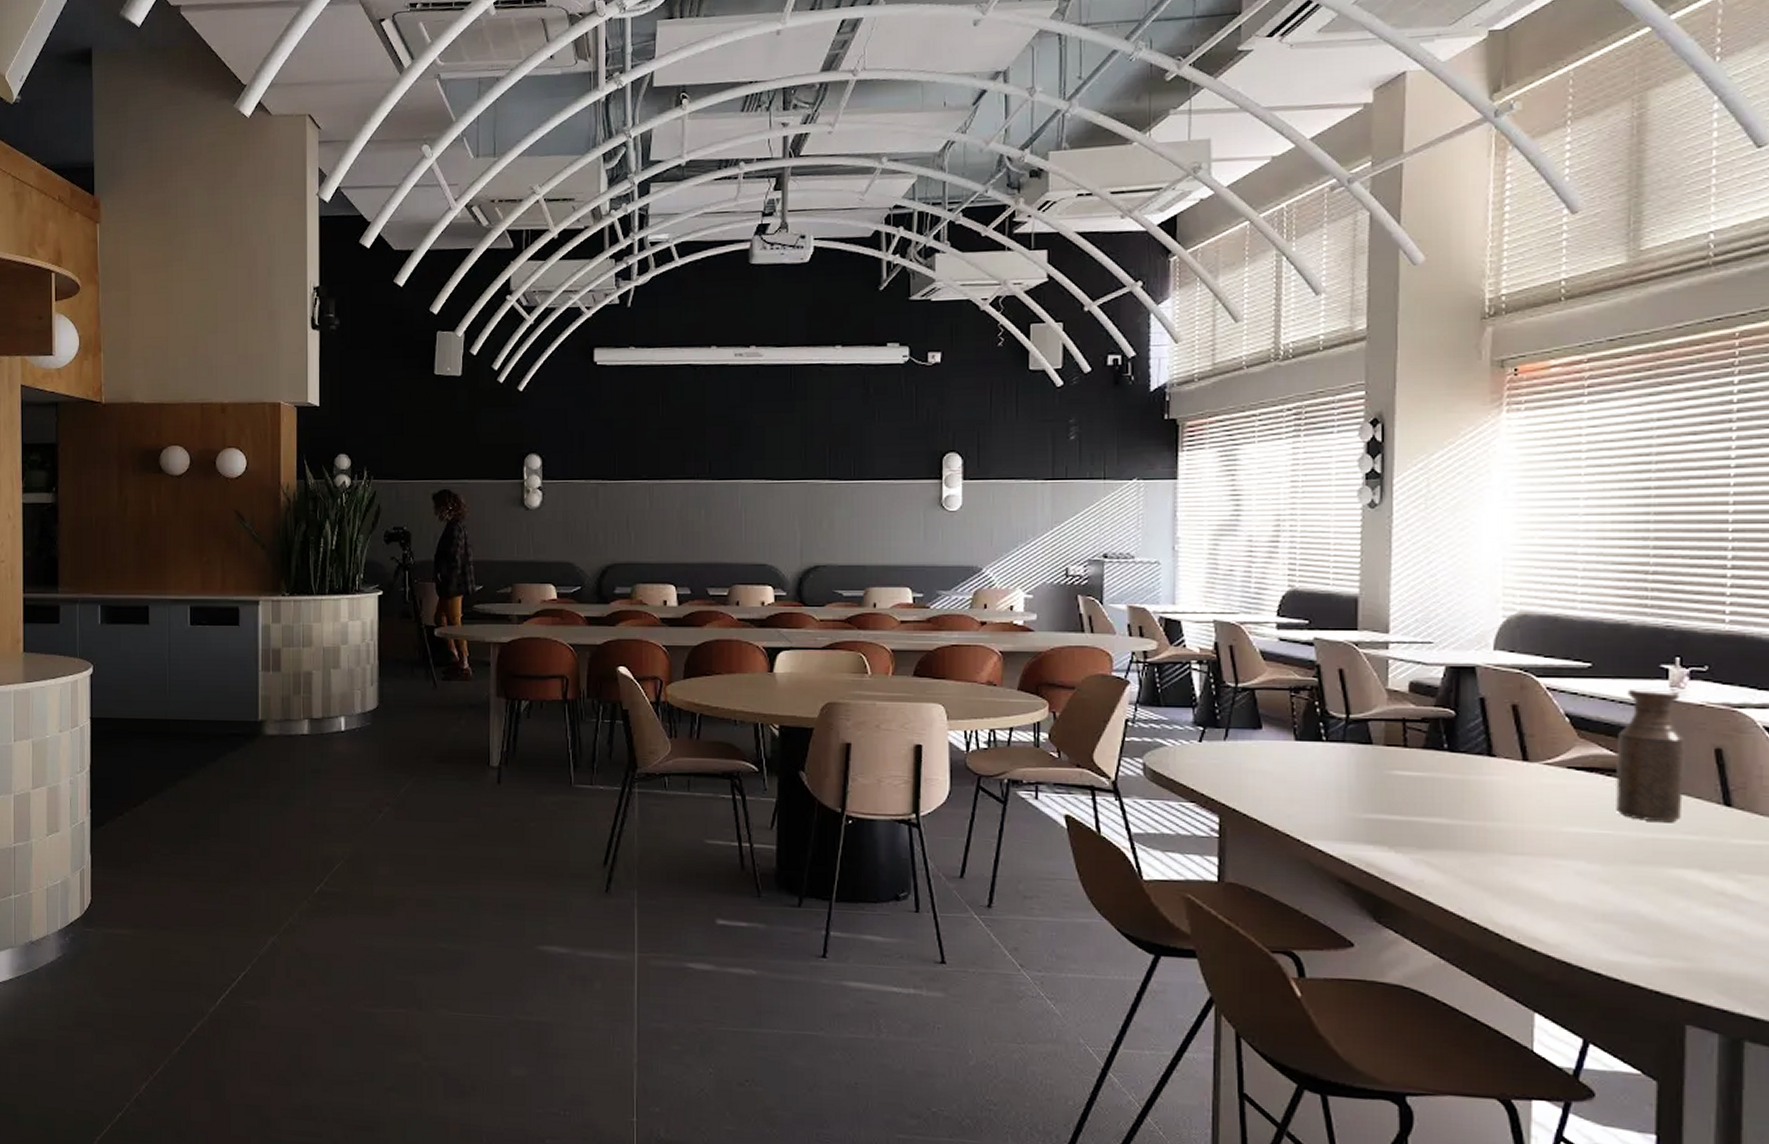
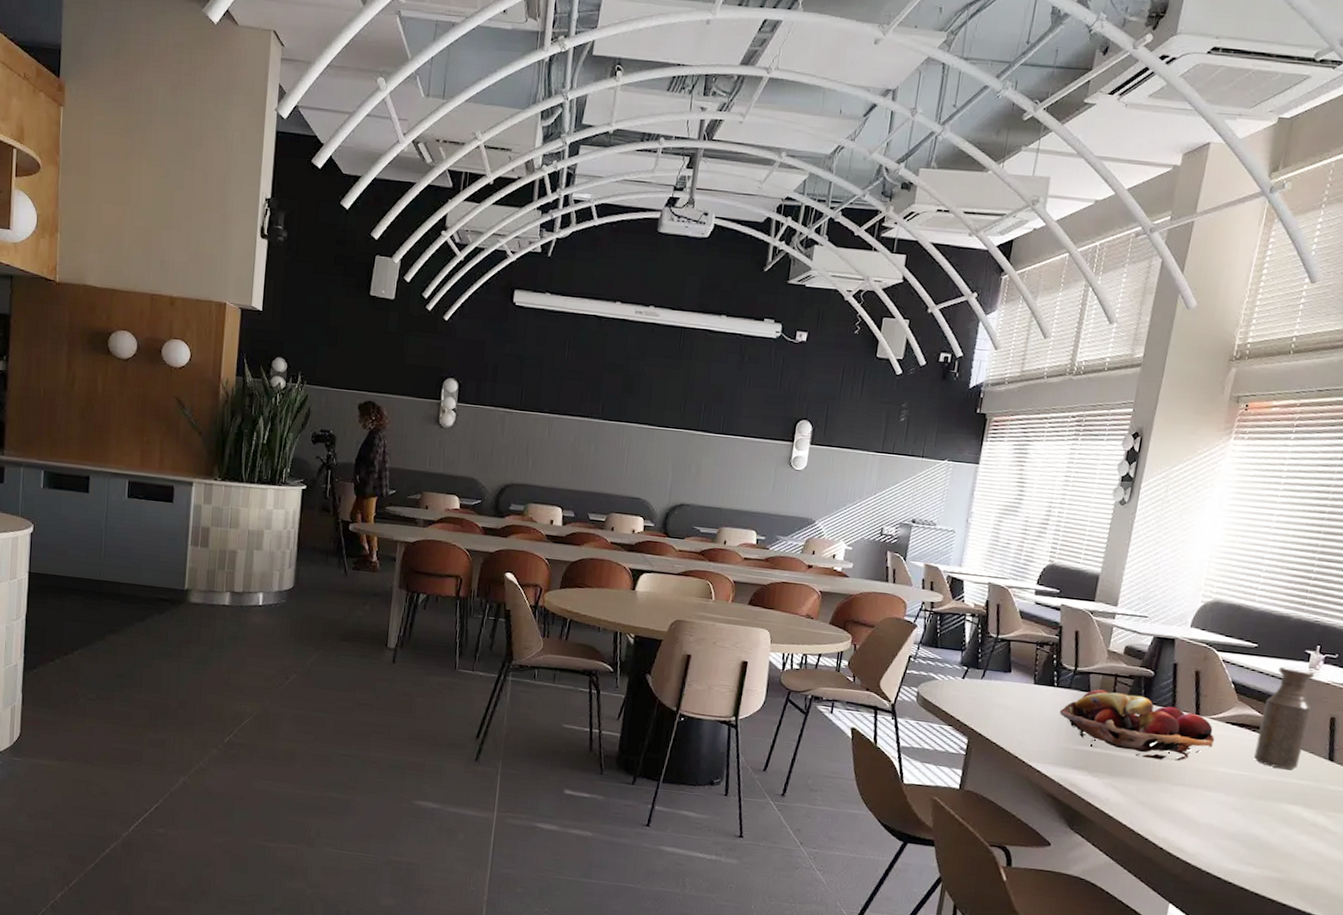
fruit basket: none [1335,740,1555,824] -> present [1059,689,1215,760]

